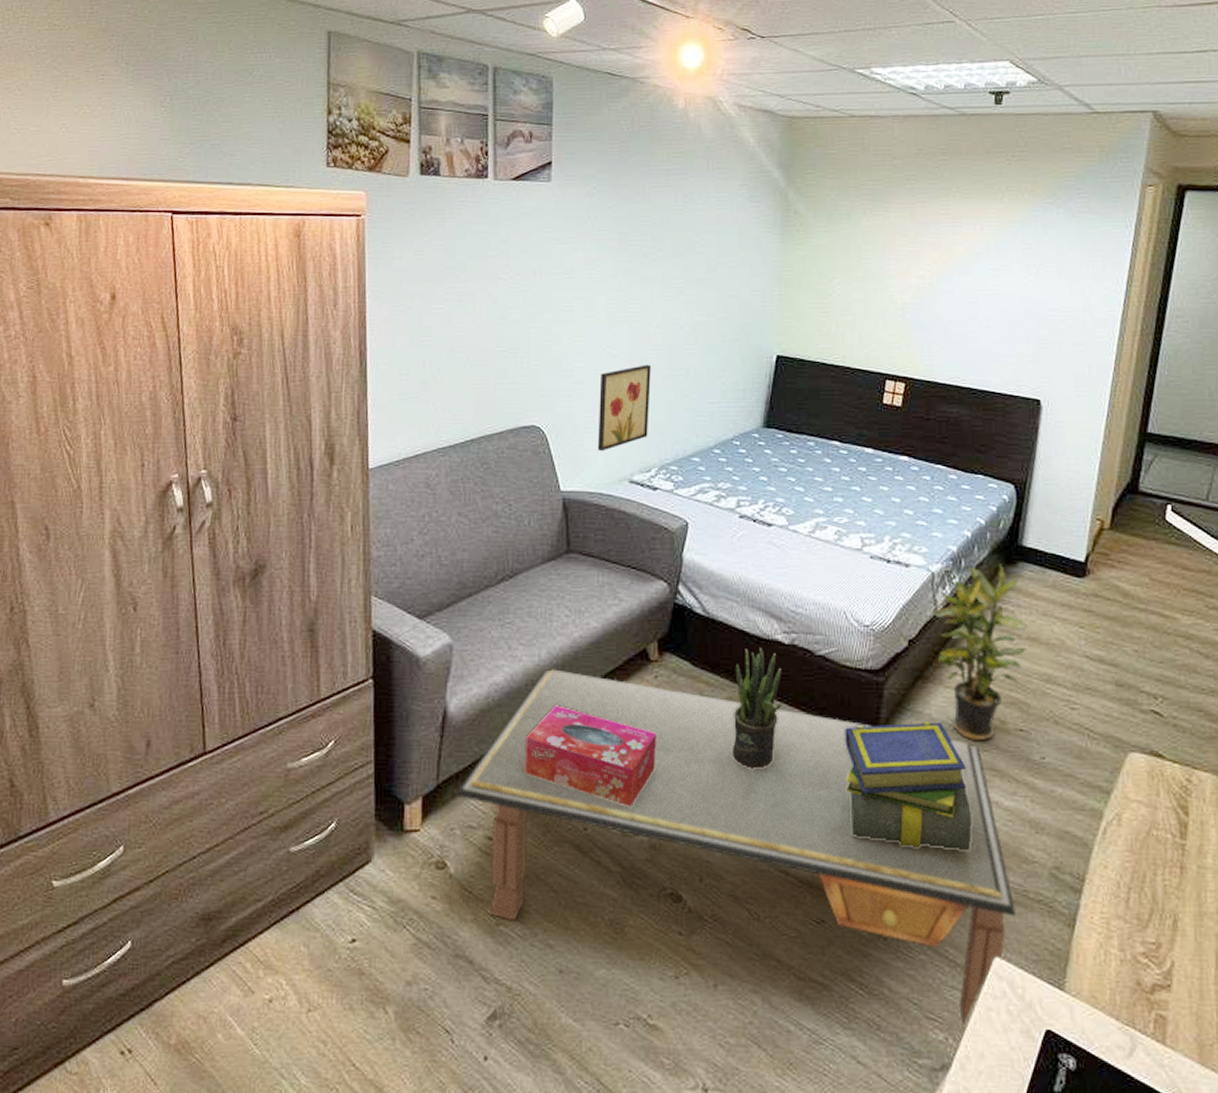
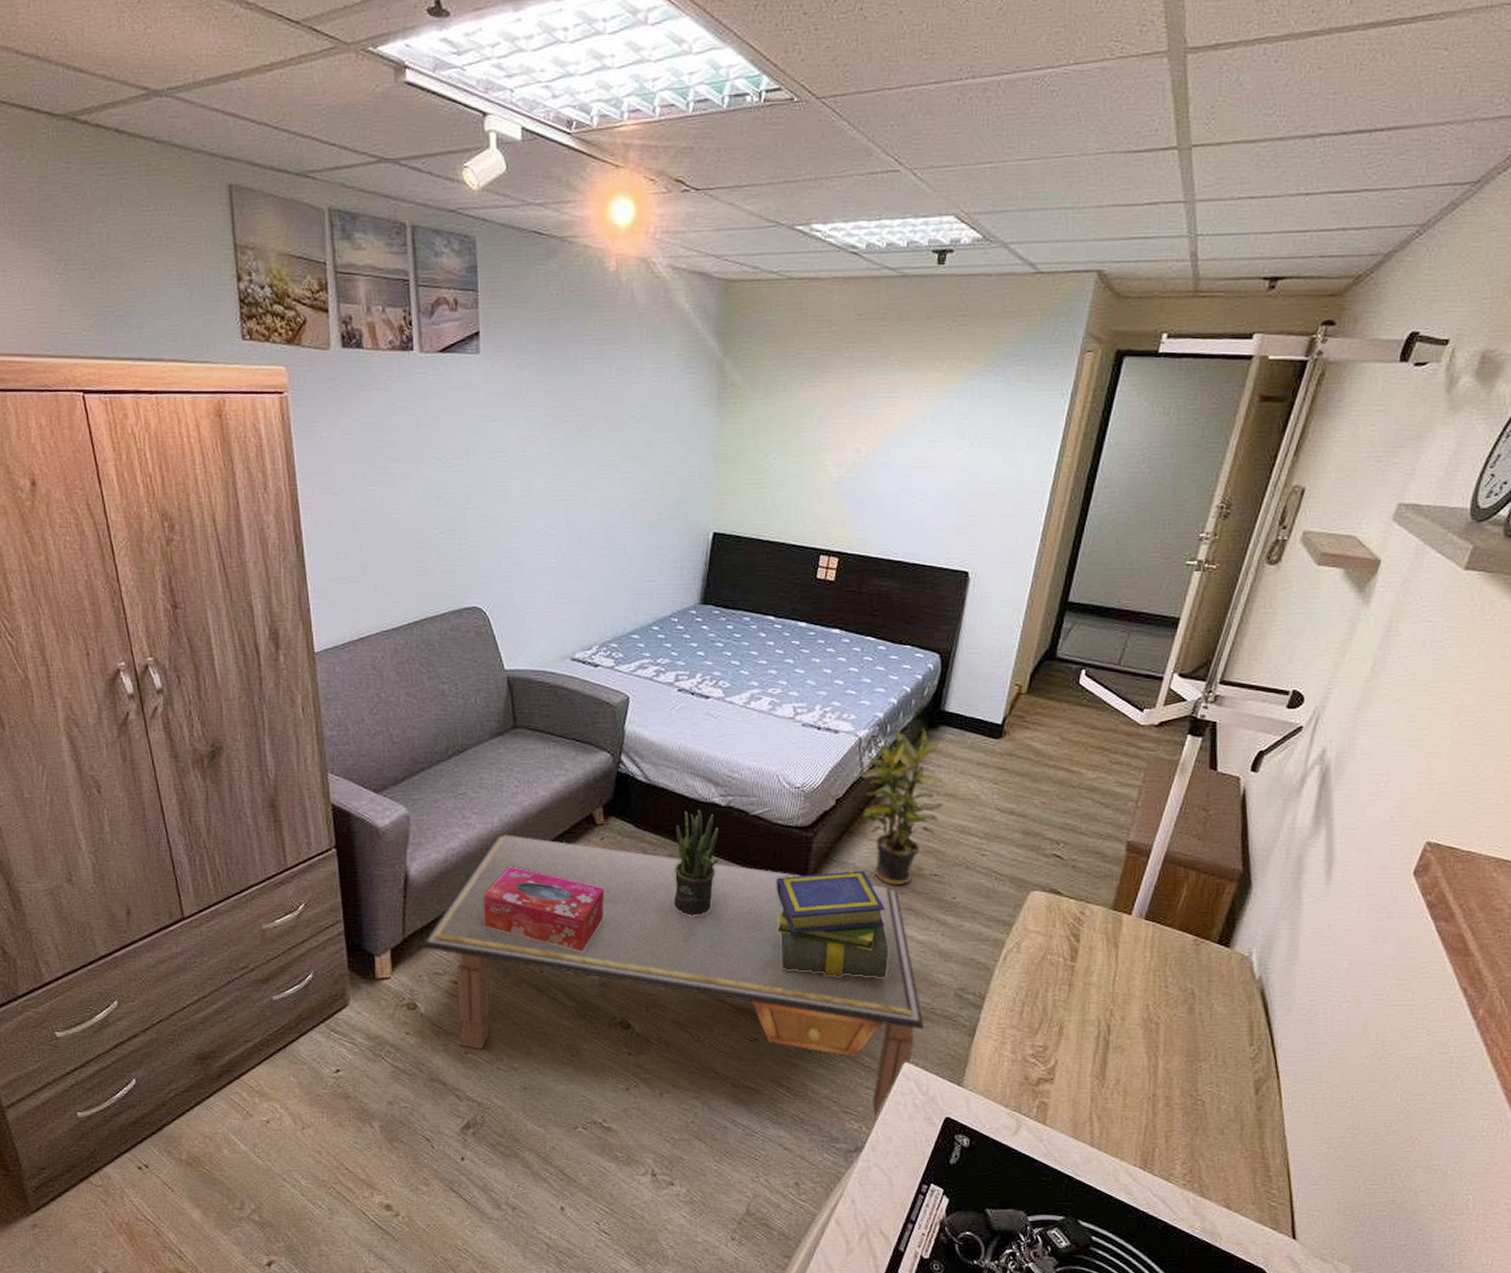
wall art: present [597,364,651,452] -> none [538,544,589,631]

